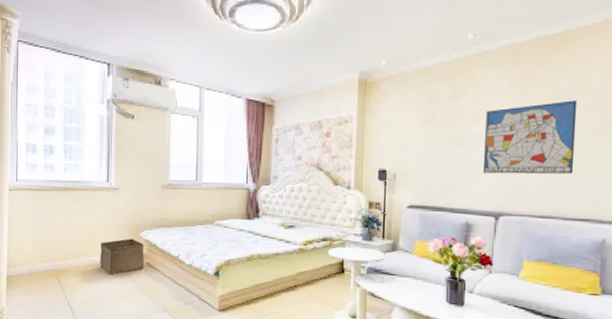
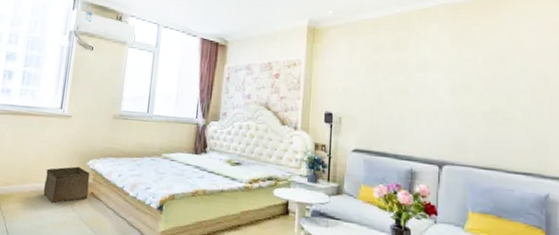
wall art: present [482,100,577,175] -> none [425,57,514,128]

